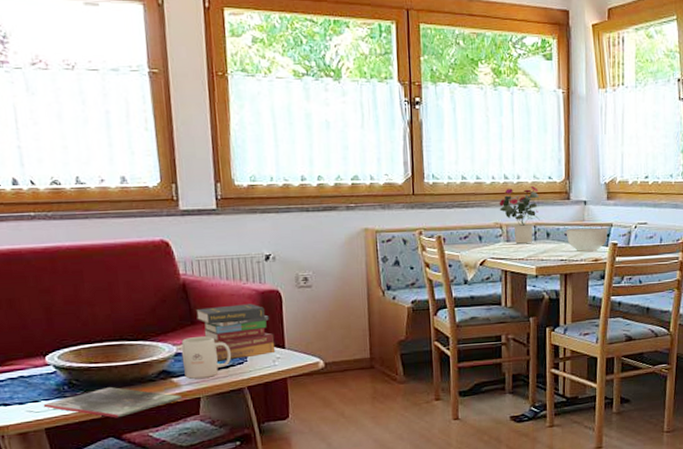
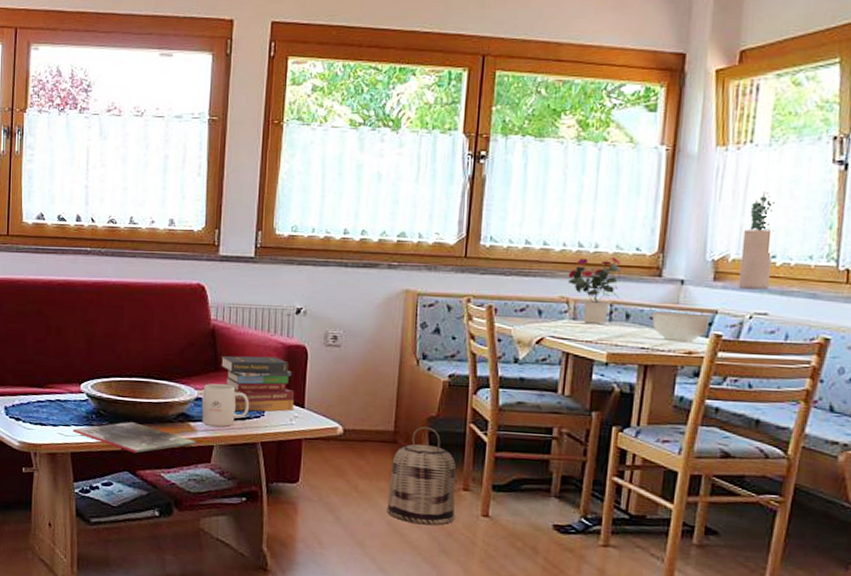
basket: none [371,349,432,437] -> present [386,426,456,526]
vase: none [624,124,646,205] -> present [738,191,775,290]

